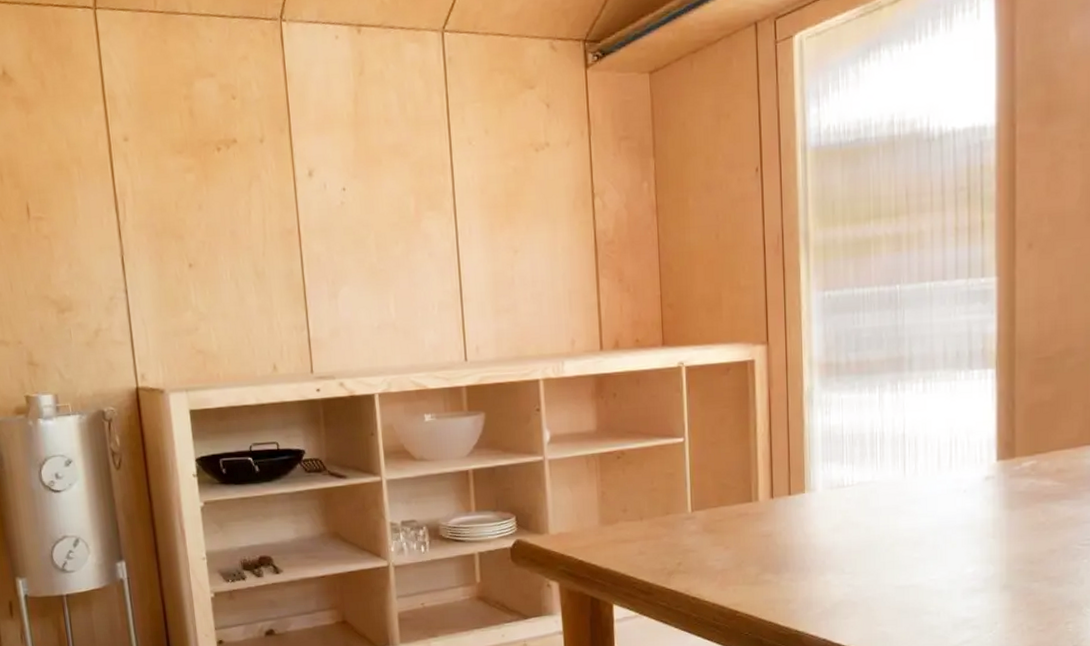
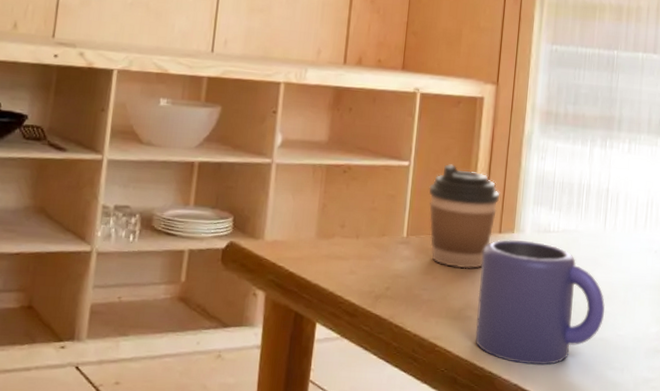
coffee cup: none [708,434,784,536] -> present [429,164,499,269]
mug: none [774,498,913,619] -> present [475,239,605,365]

